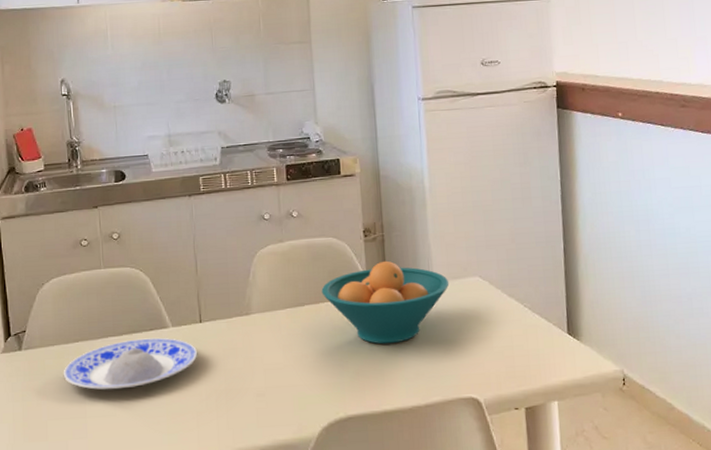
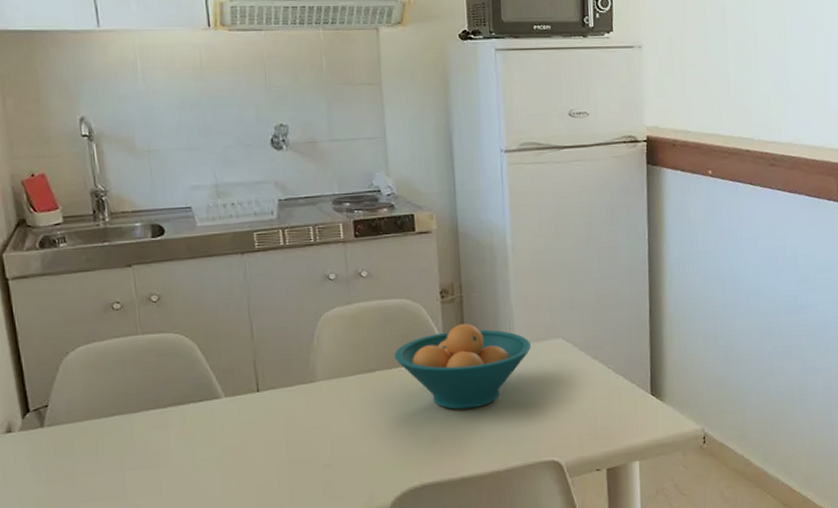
plate: present [63,337,198,390] -> none [96,409,256,468]

